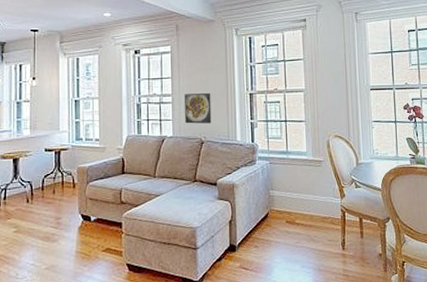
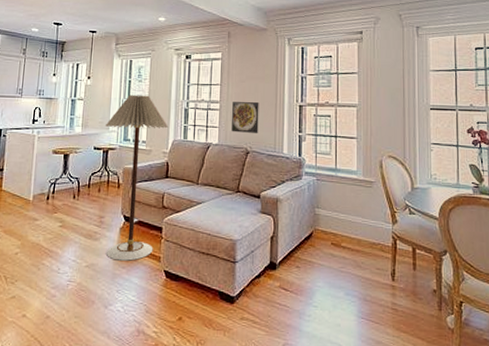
floor lamp: none [55,93,122,260] -> present [105,95,169,261]

